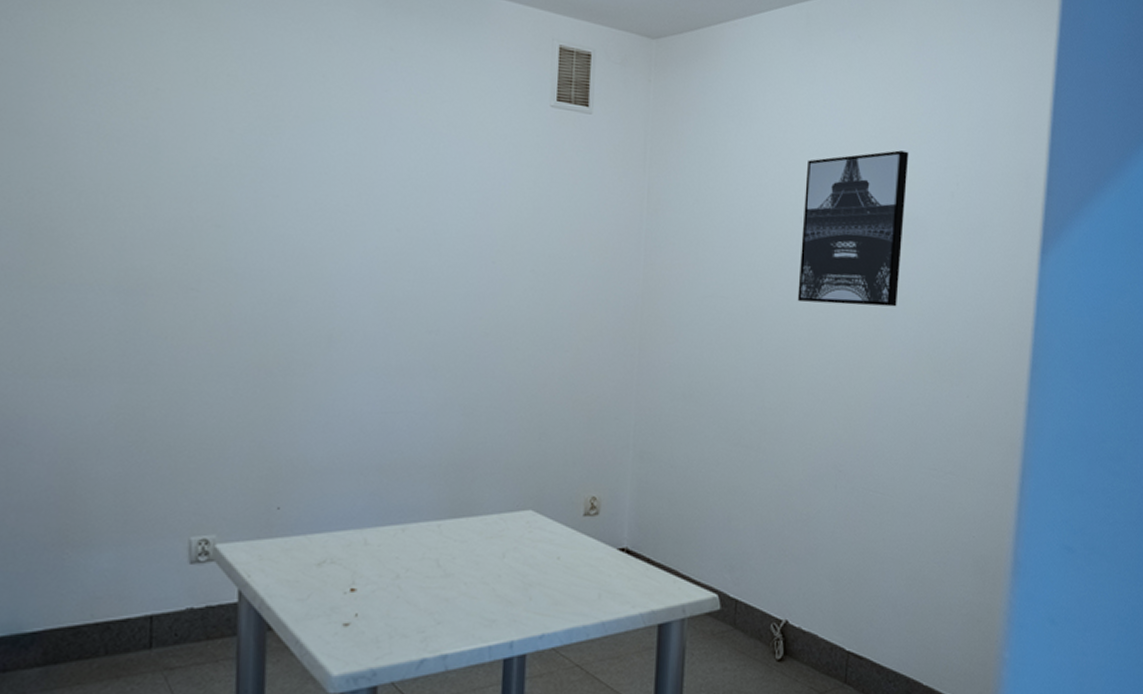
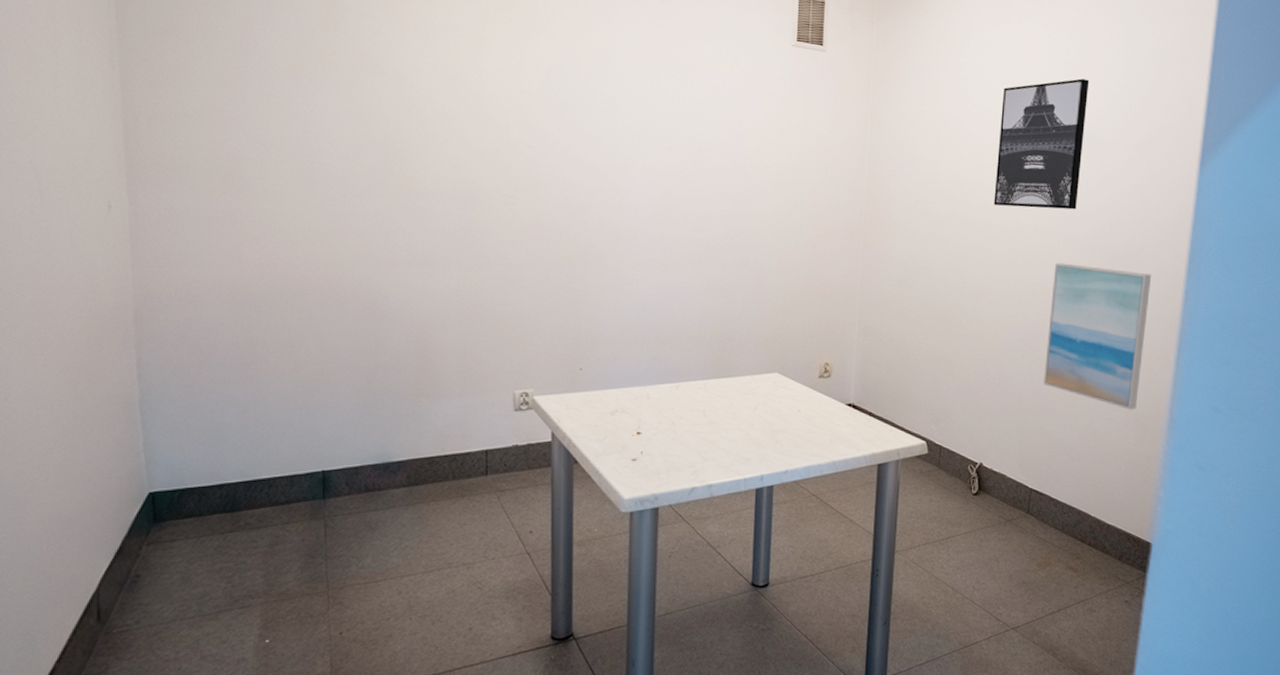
wall art: none [861,371,987,551] -> present [1044,262,1151,410]

